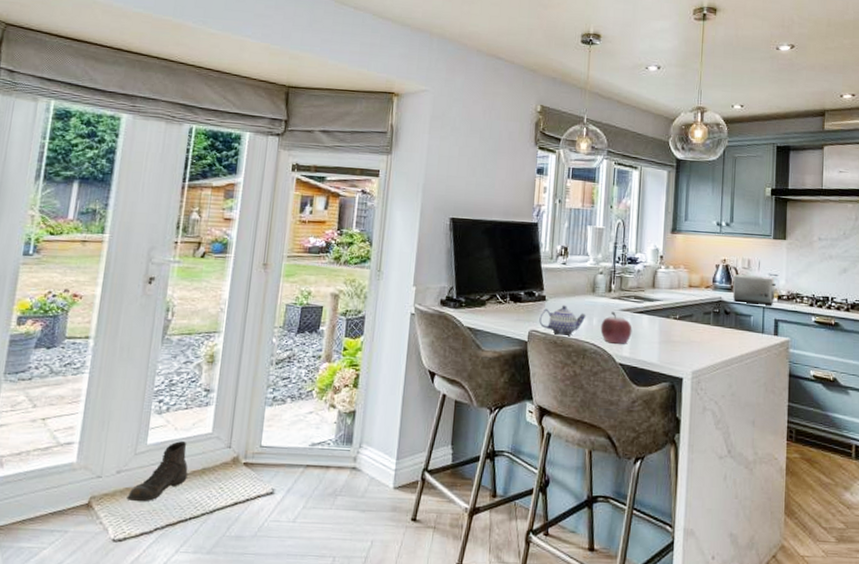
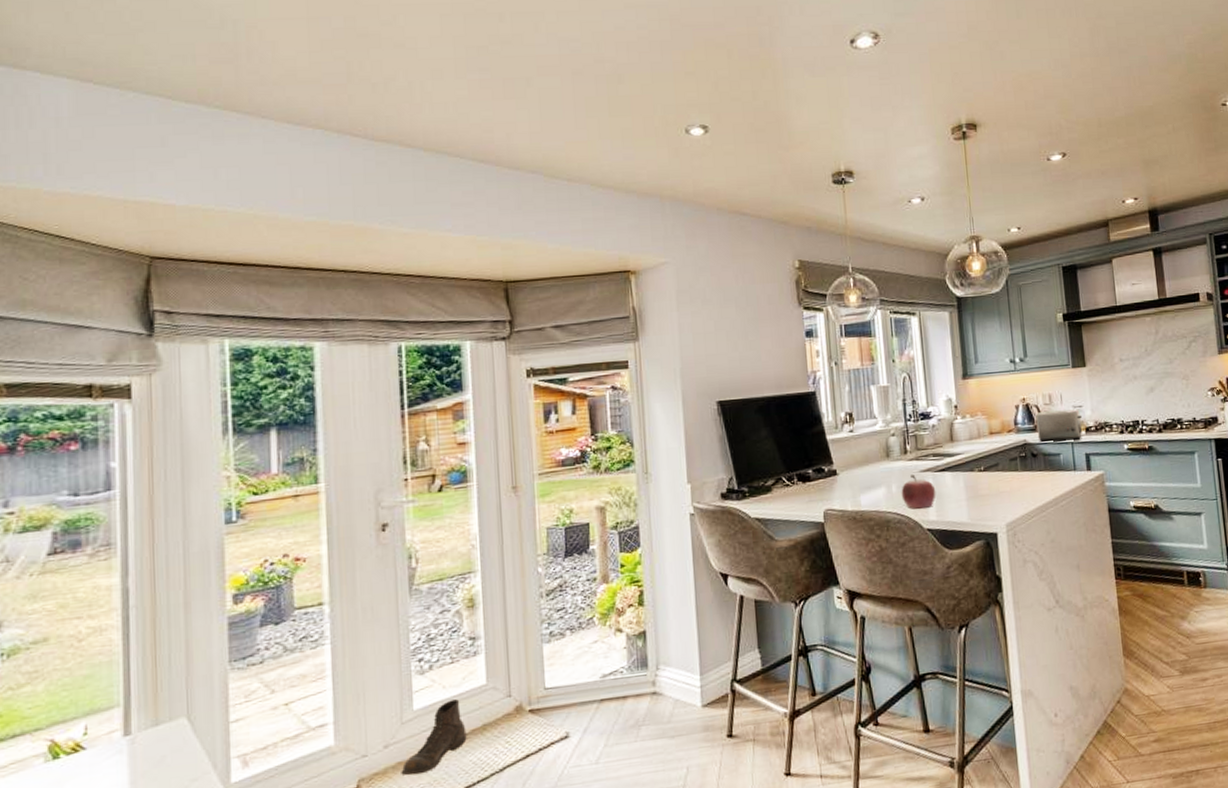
teapot: present [539,305,587,336] -> none [833,476,884,510]

